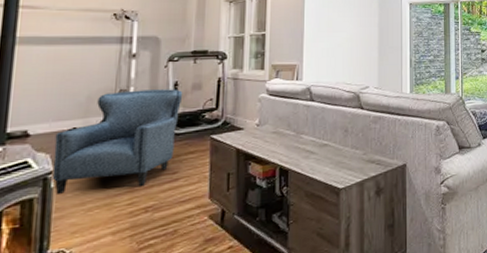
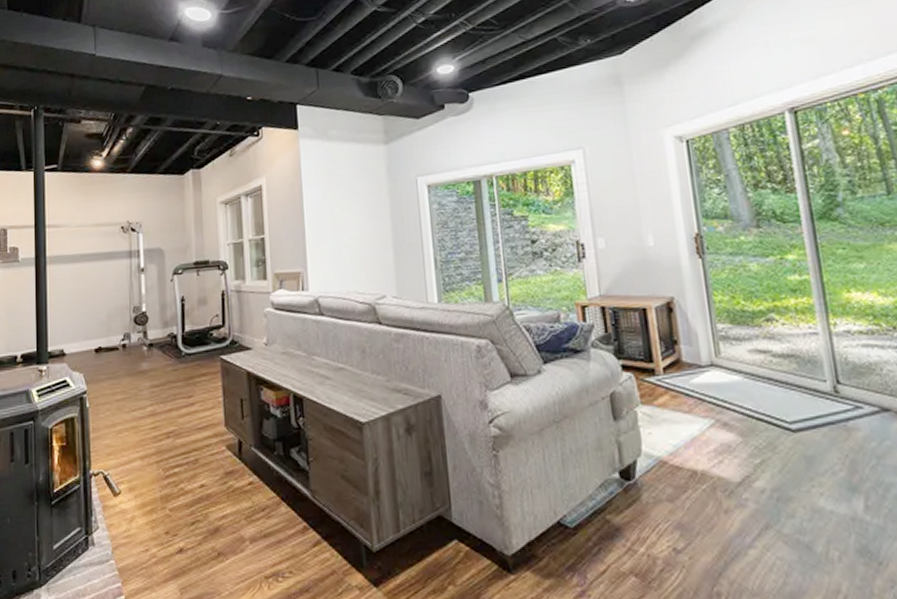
armchair: present [52,89,183,196] -> none [85,304,190,416]

